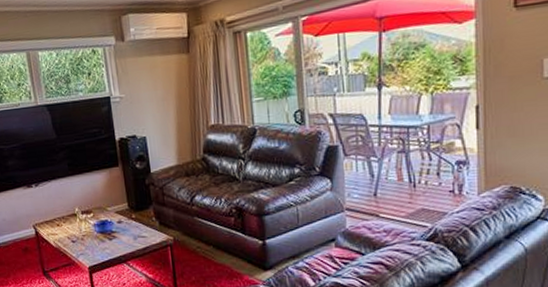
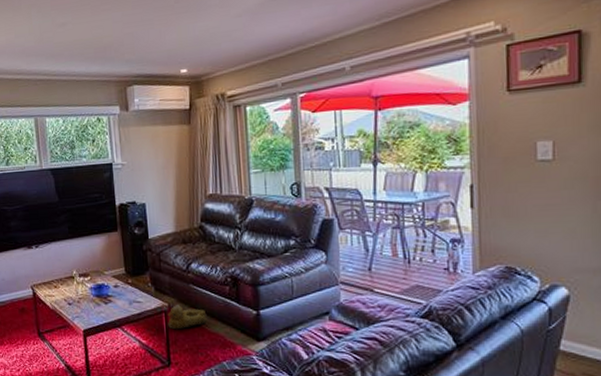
rubber duck: none [173,238,213,263] -> present [167,305,207,330]

